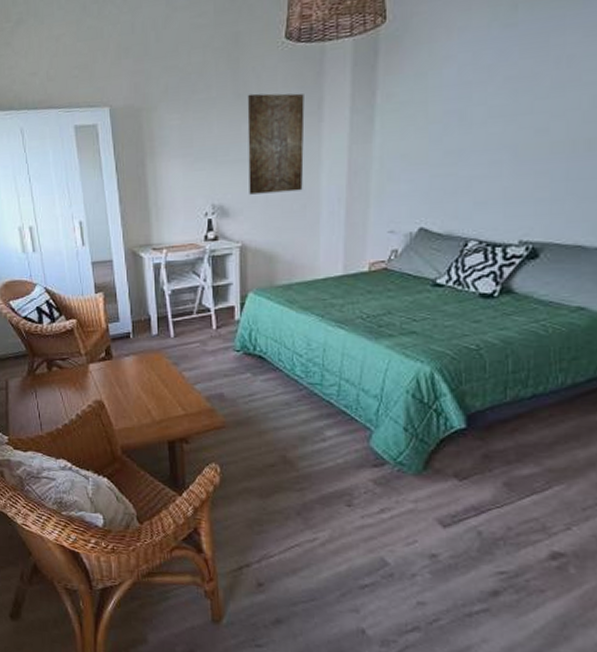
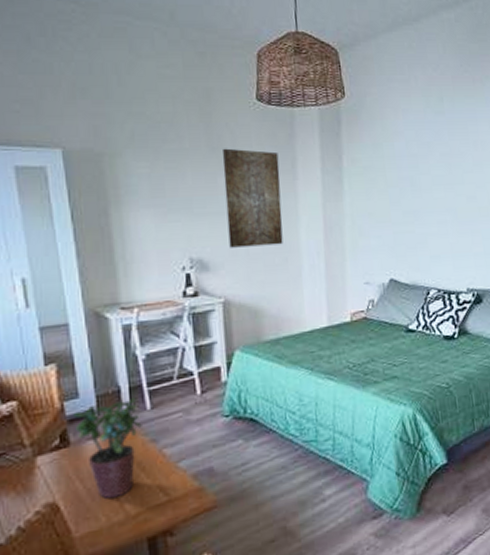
potted plant: none [115,326,167,405] -> present [73,397,142,499]

